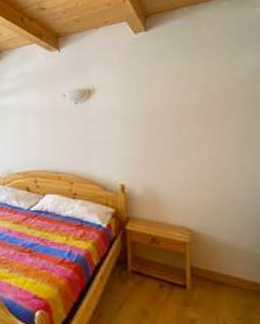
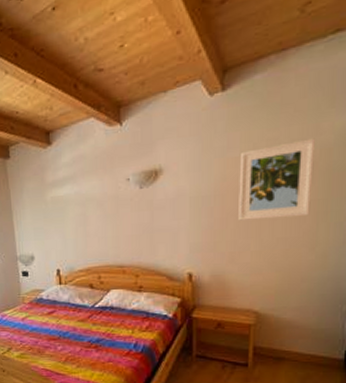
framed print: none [164,73,233,140] -> present [238,138,315,221]

